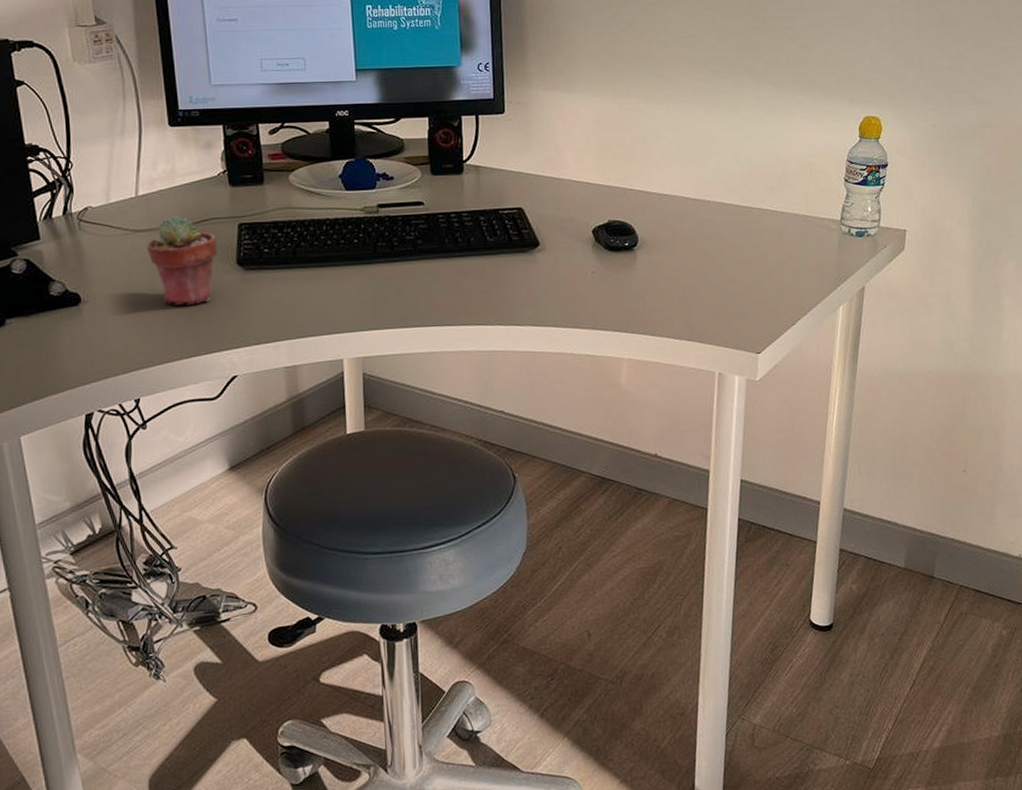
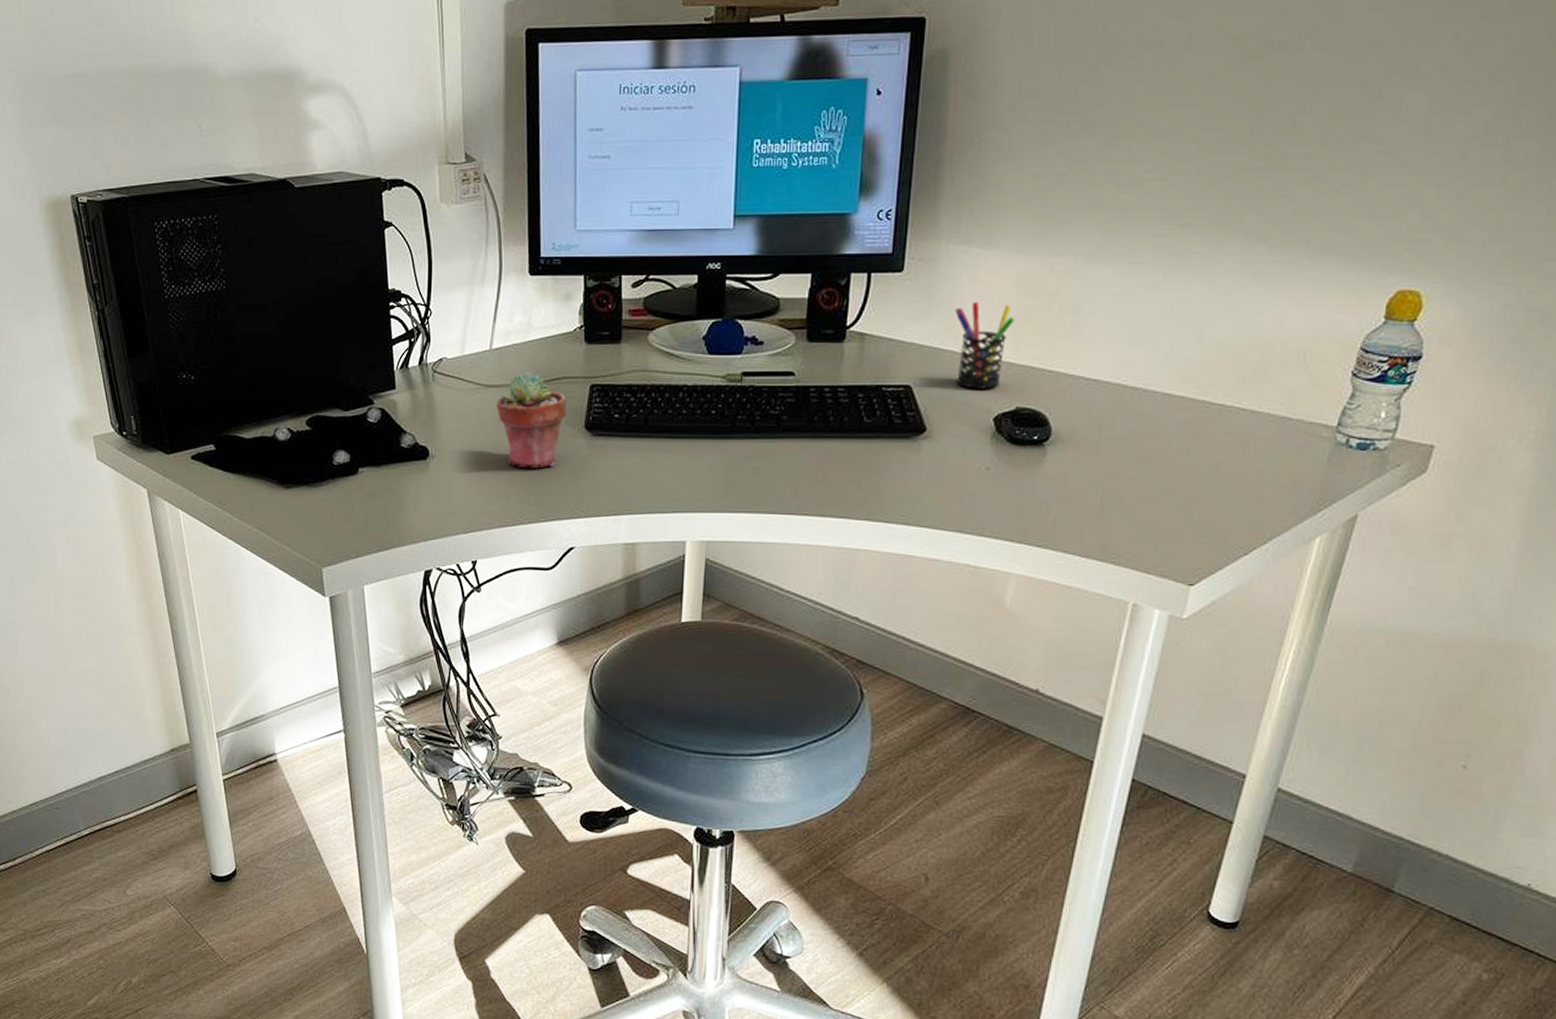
pen holder: none [550,136,598,208] -> present [954,302,1015,389]

